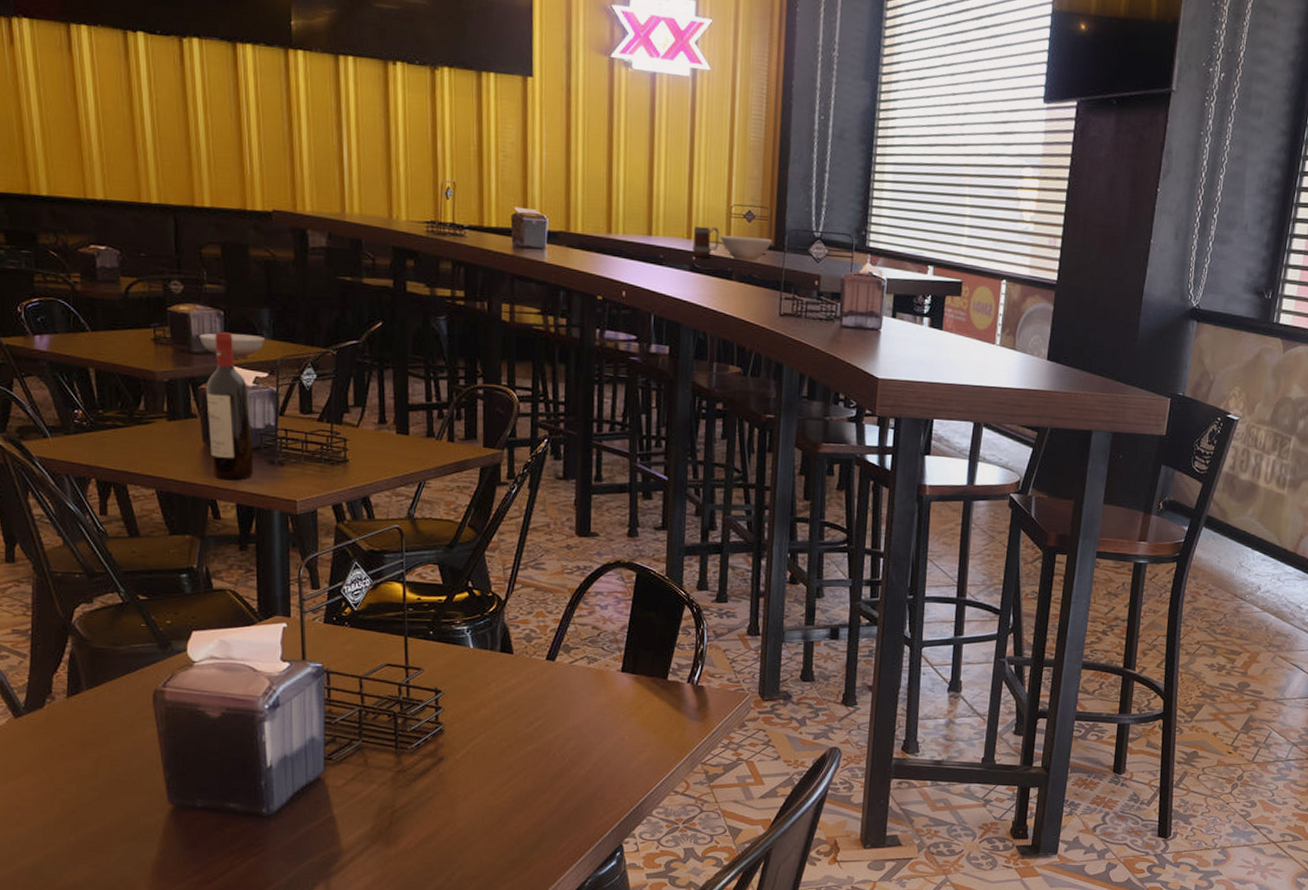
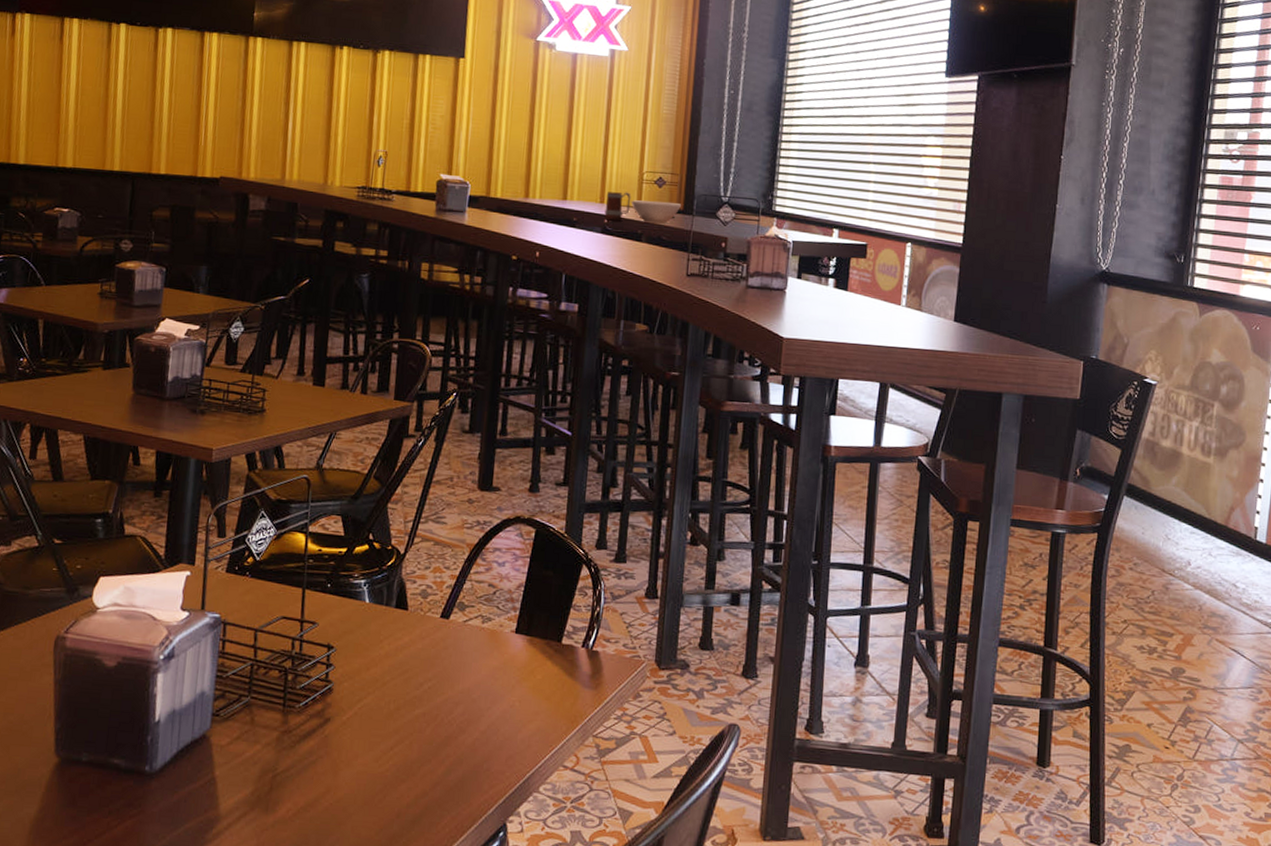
bowl: present [199,333,266,359] -> none [141,288,201,313]
wine bottle: present [206,331,254,481] -> none [137,287,180,428]

